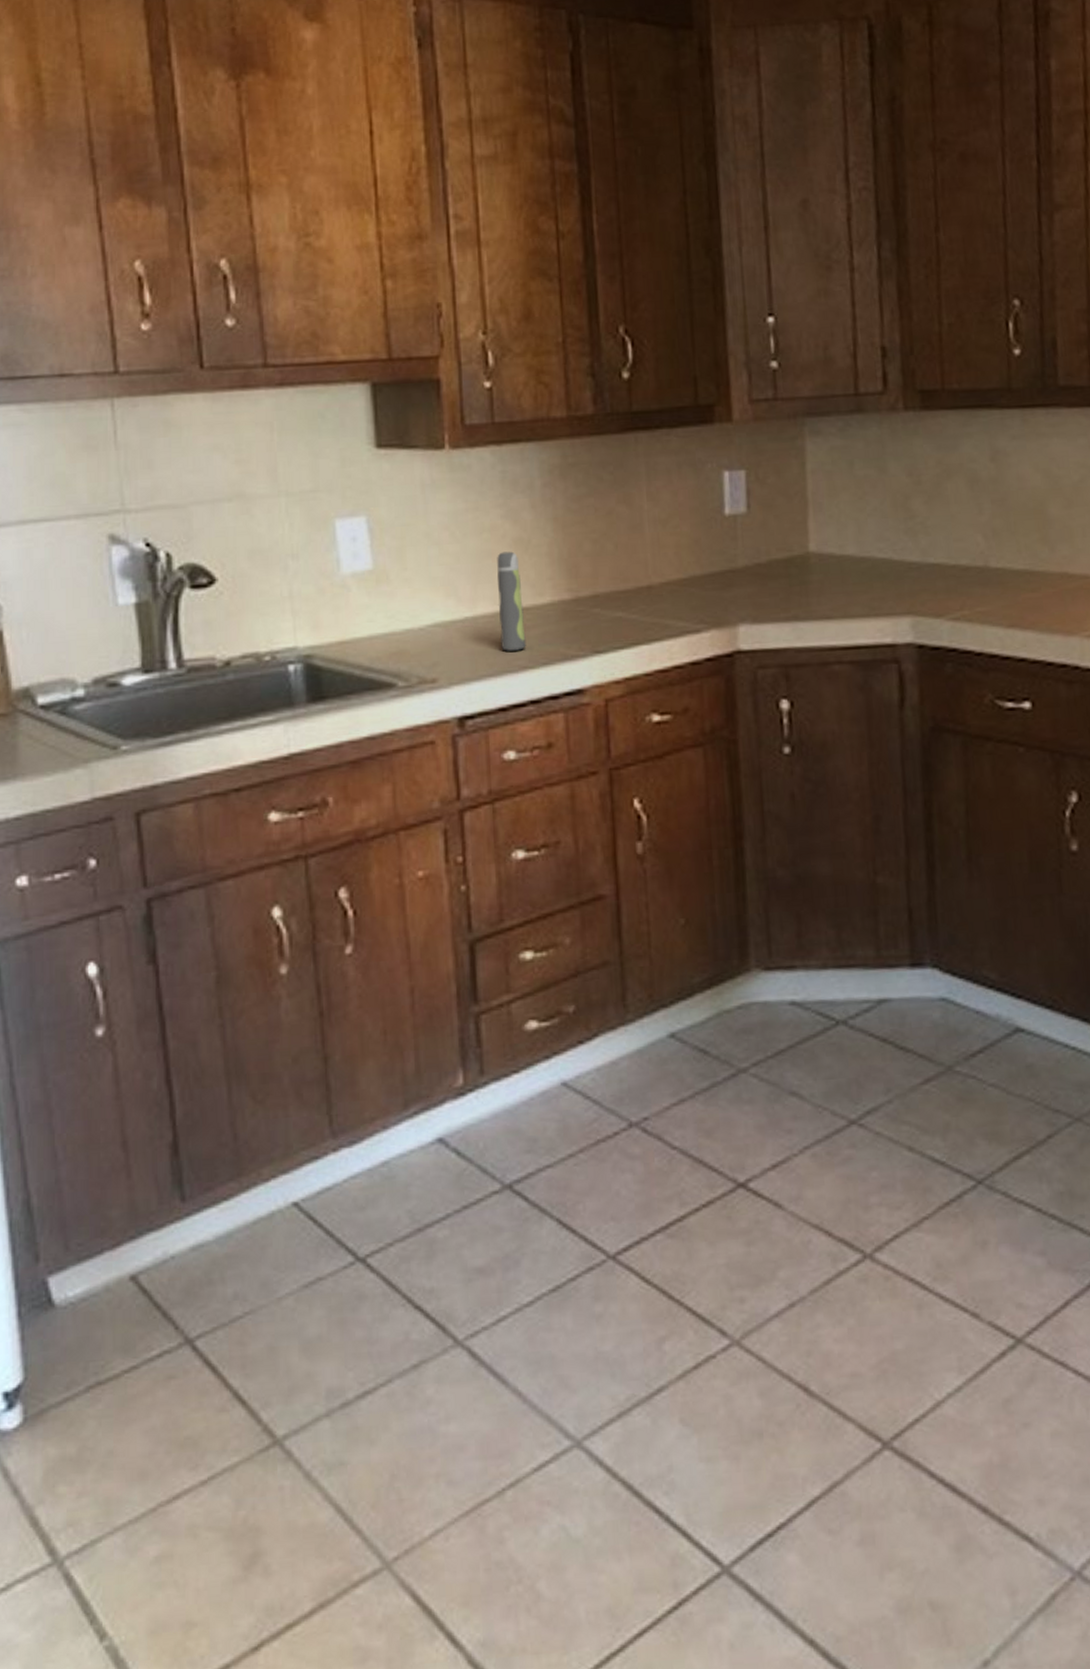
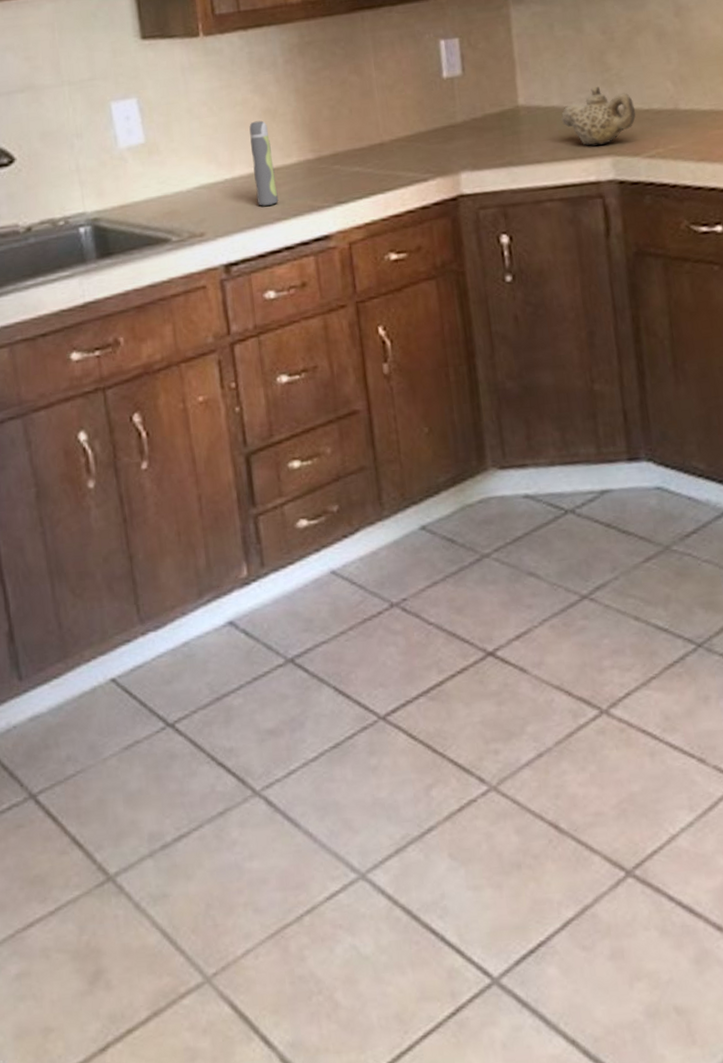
teapot: none [856,534,941,603] -> present [561,86,636,146]

